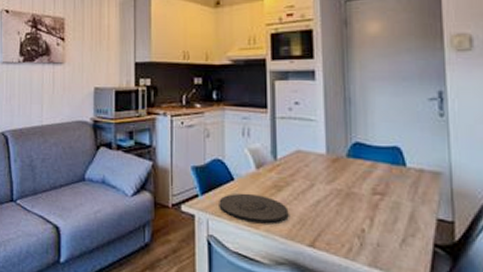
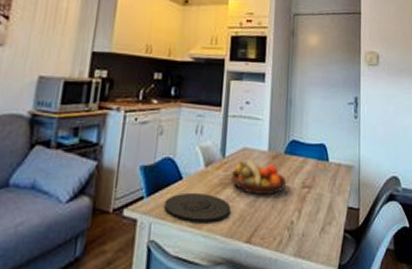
fruit bowl: none [285,163,353,201] -> present [231,160,287,196]

